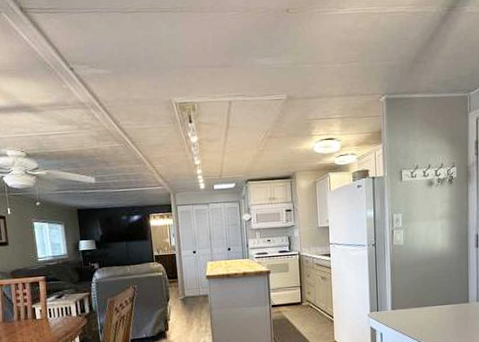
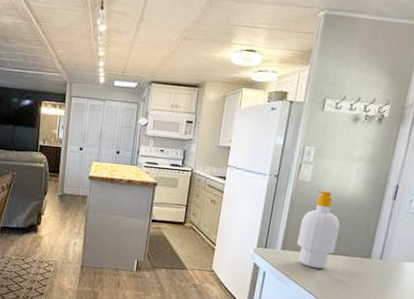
soap bottle: none [403,250,438,321] -> present [297,190,340,269]

